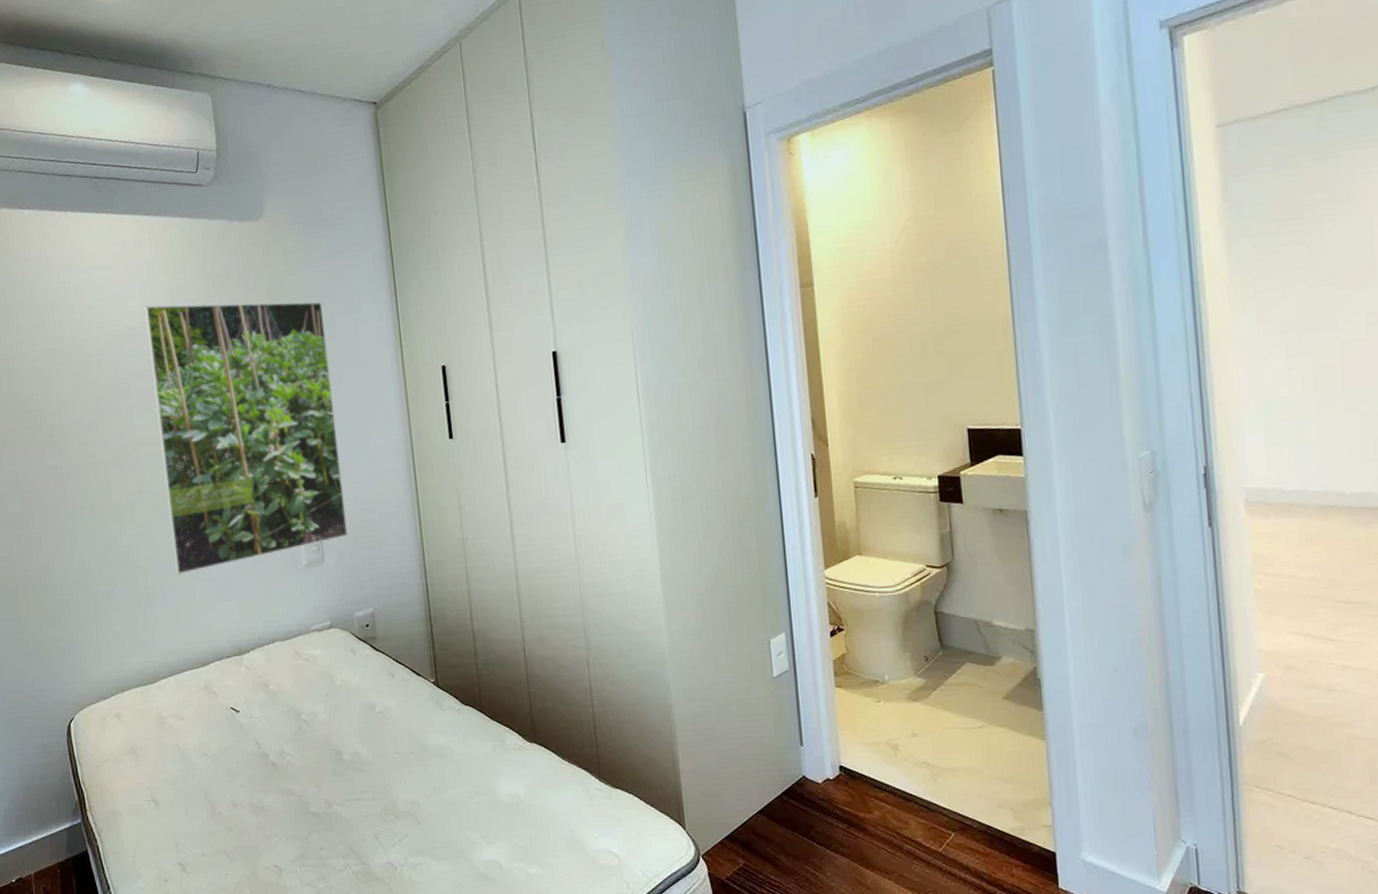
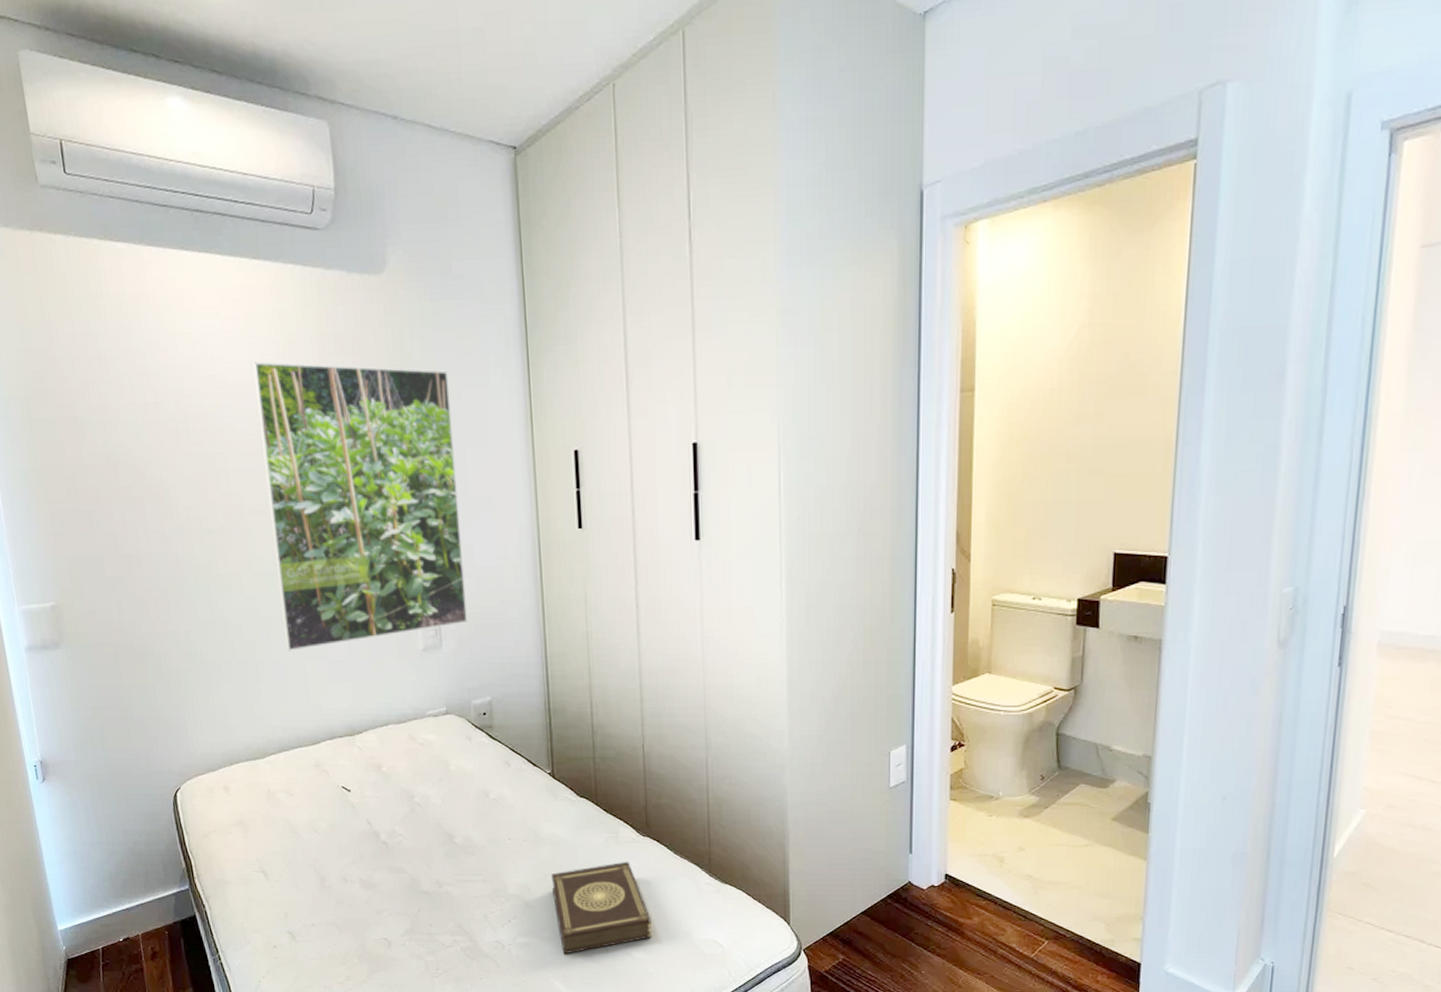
book: none [439,769,546,874] -> present [550,861,652,955]

